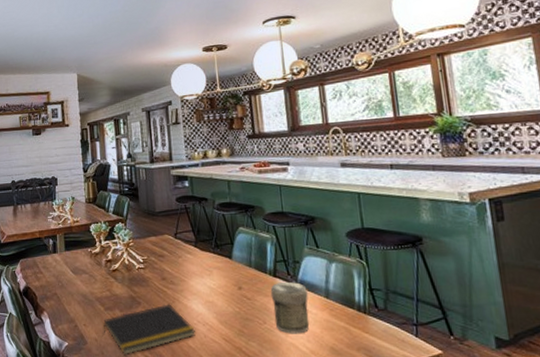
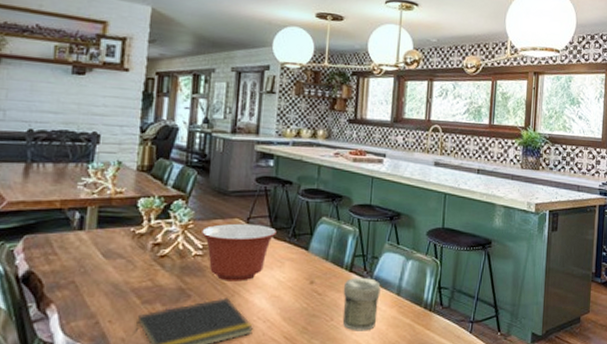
mixing bowl: none [140,238,201,290] -> present [202,223,277,282]

